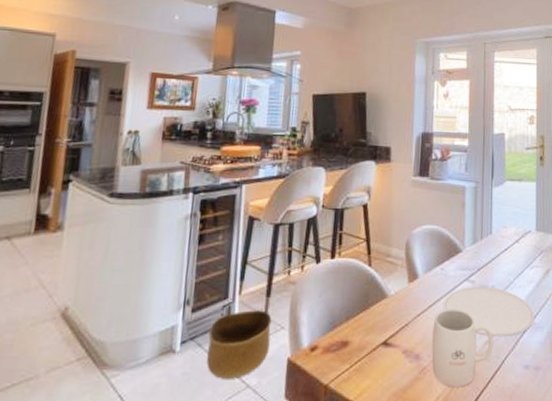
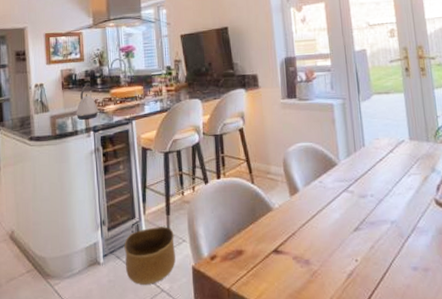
kettle: none [174,138,203,178] -> present [76,85,99,120]
mug: present [431,308,494,388] -> none [318,217,380,289]
plate: present [444,286,535,337] -> none [326,195,418,242]

